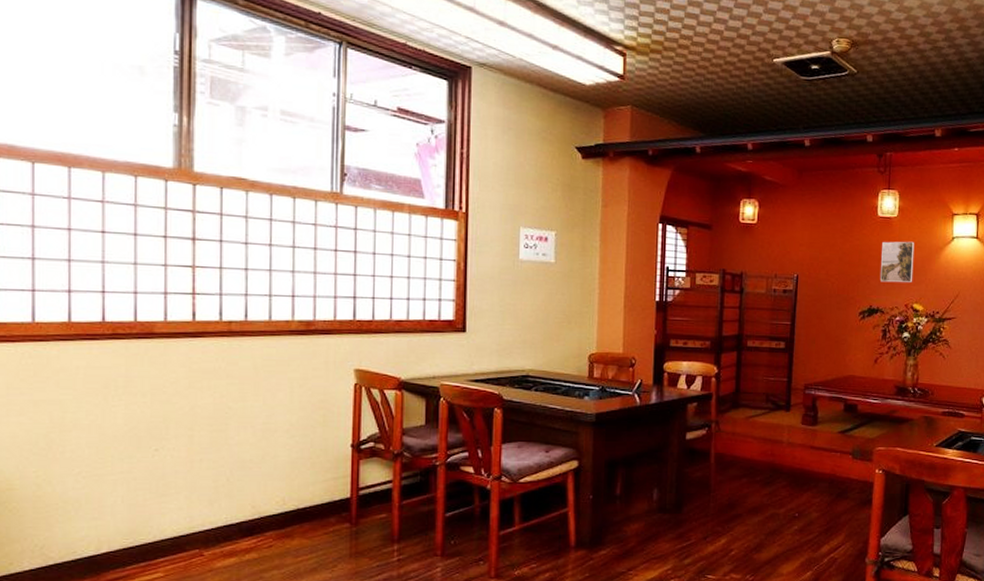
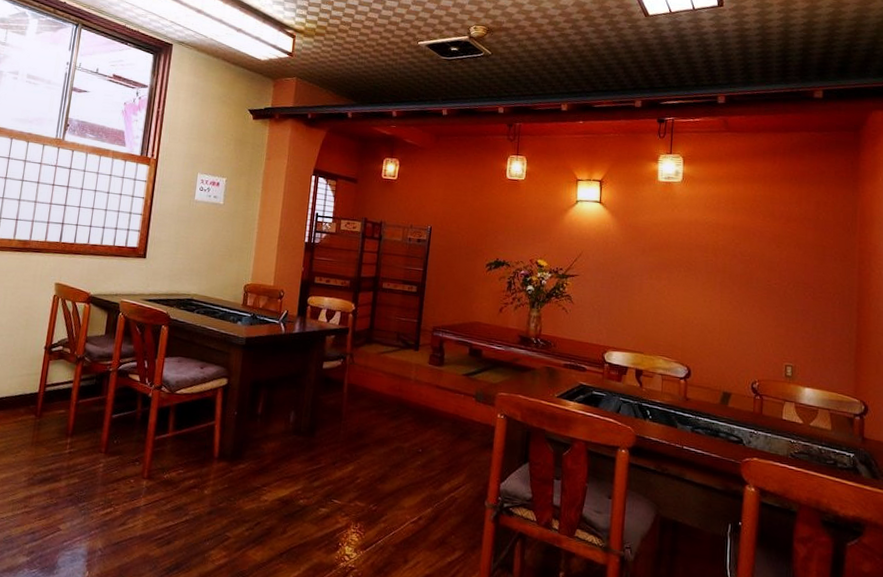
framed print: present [880,241,915,283] -> none [507,201,541,240]

